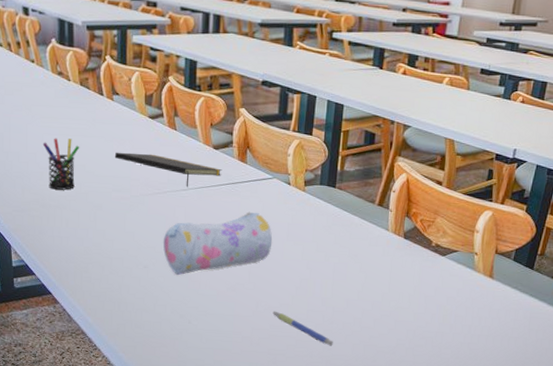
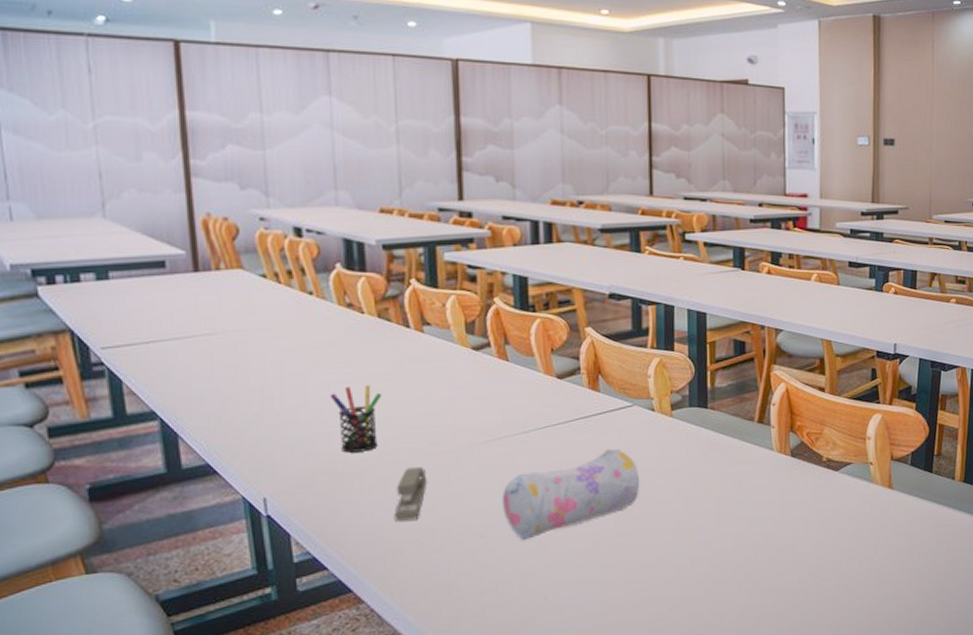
stapler: none [83,207,109,247] -> present [394,467,428,522]
notepad: present [114,152,222,187] -> none [429,393,570,429]
pen: present [272,311,333,346] -> none [649,566,725,598]

